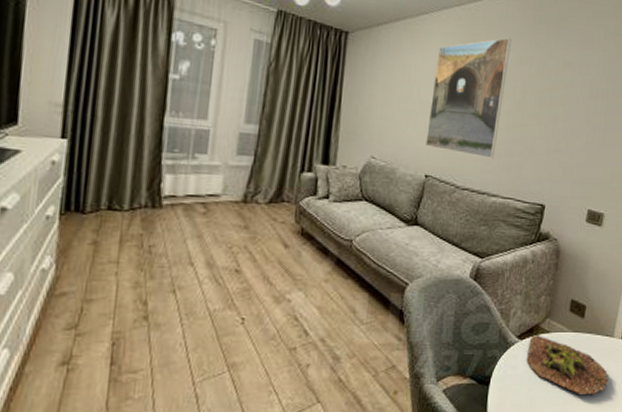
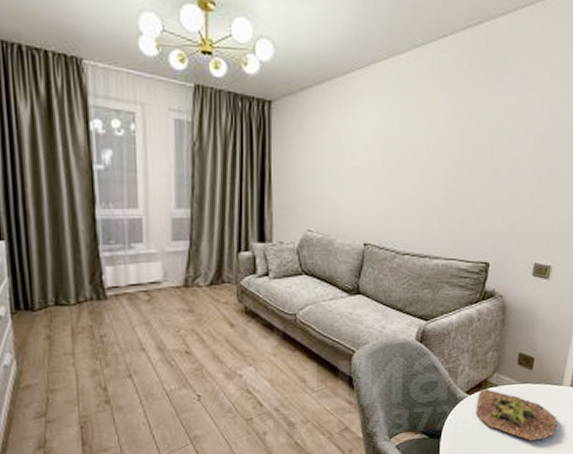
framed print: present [425,38,511,159] -> none [362,89,446,221]

